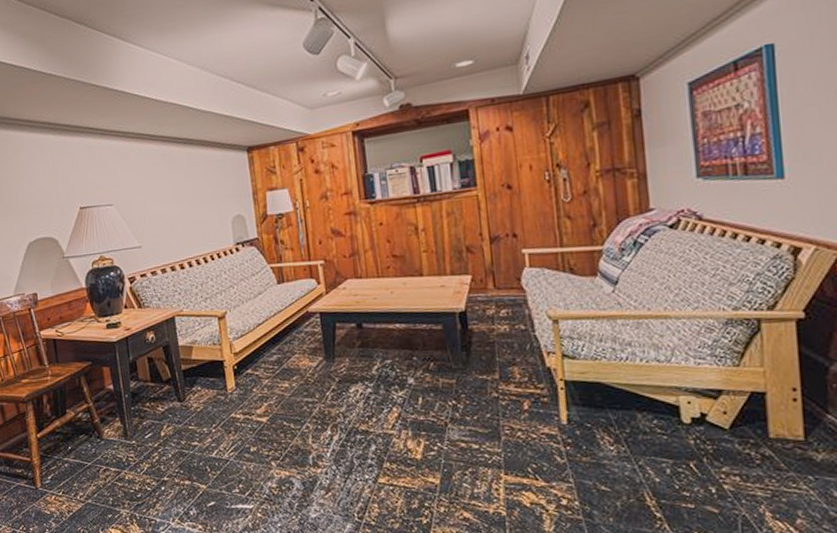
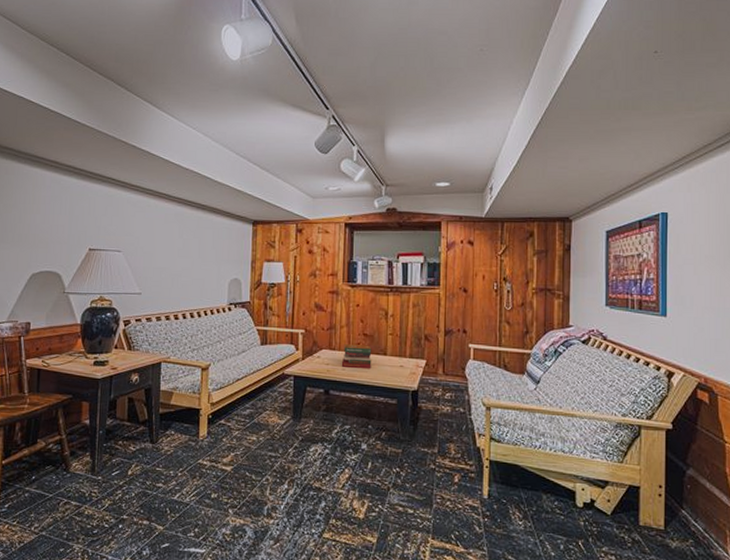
books: none [372,267,407,296] -> present [342,344,372,369]

